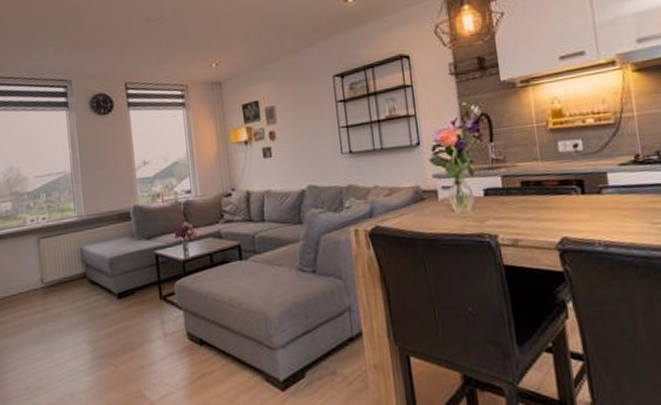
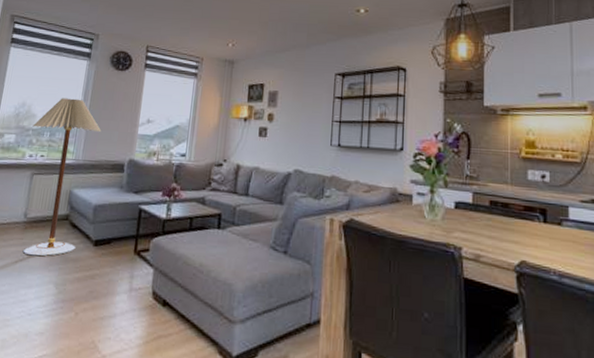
floor lamp: none [26,153,100,319] -> present [24,98,102,256]

